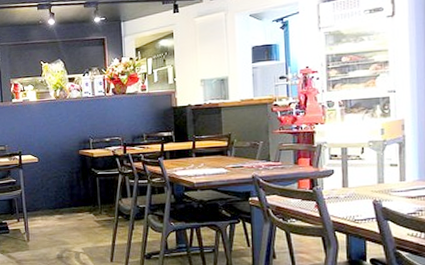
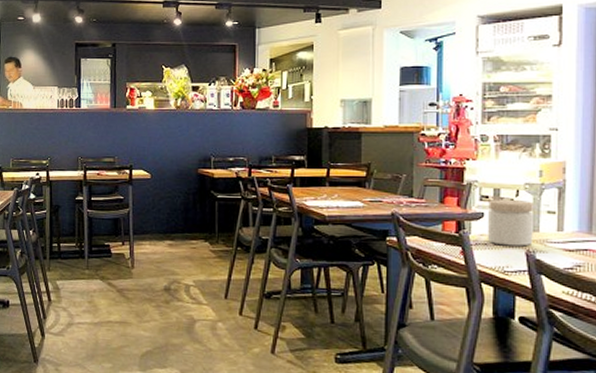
jar: none [337,156,379,198] -> present [487,199,533,247]

